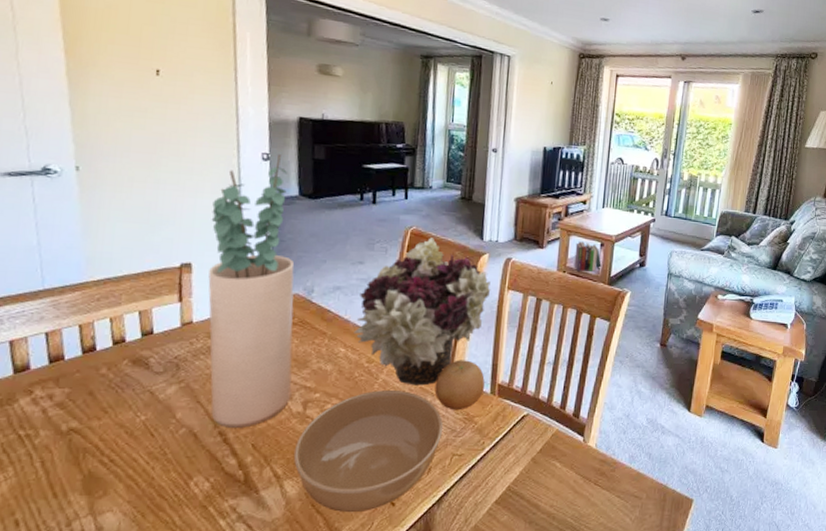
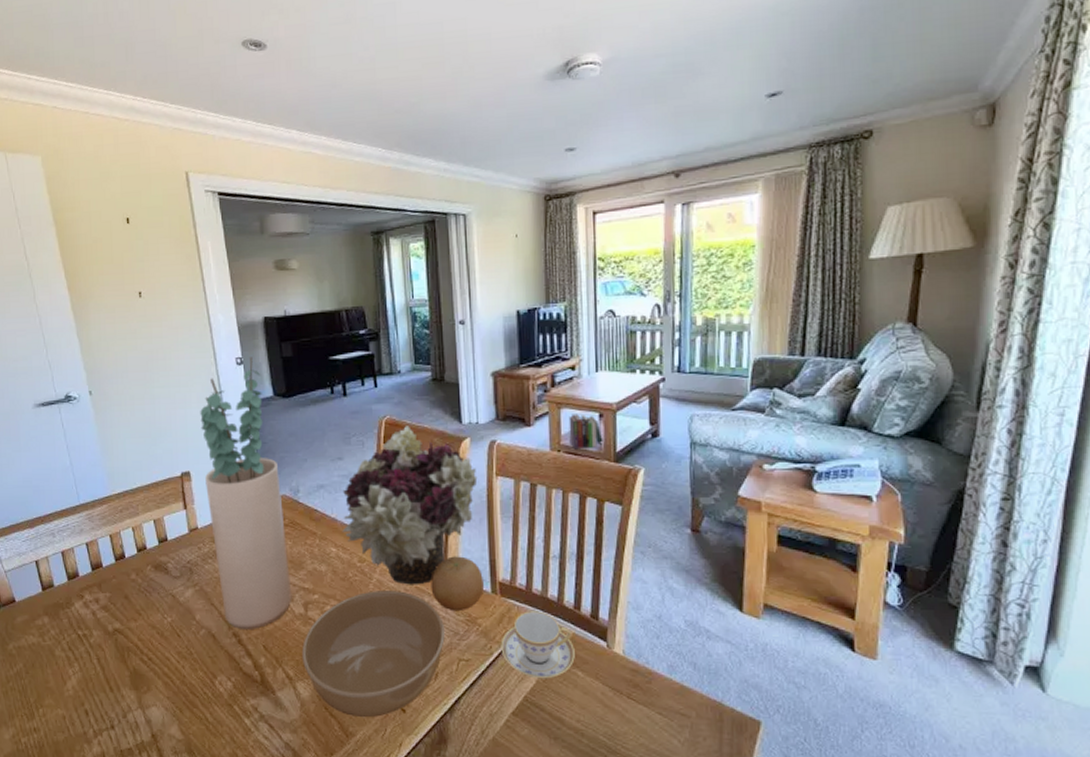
teacup: none [492,410,556,471] -> present [500,611,575,679]

